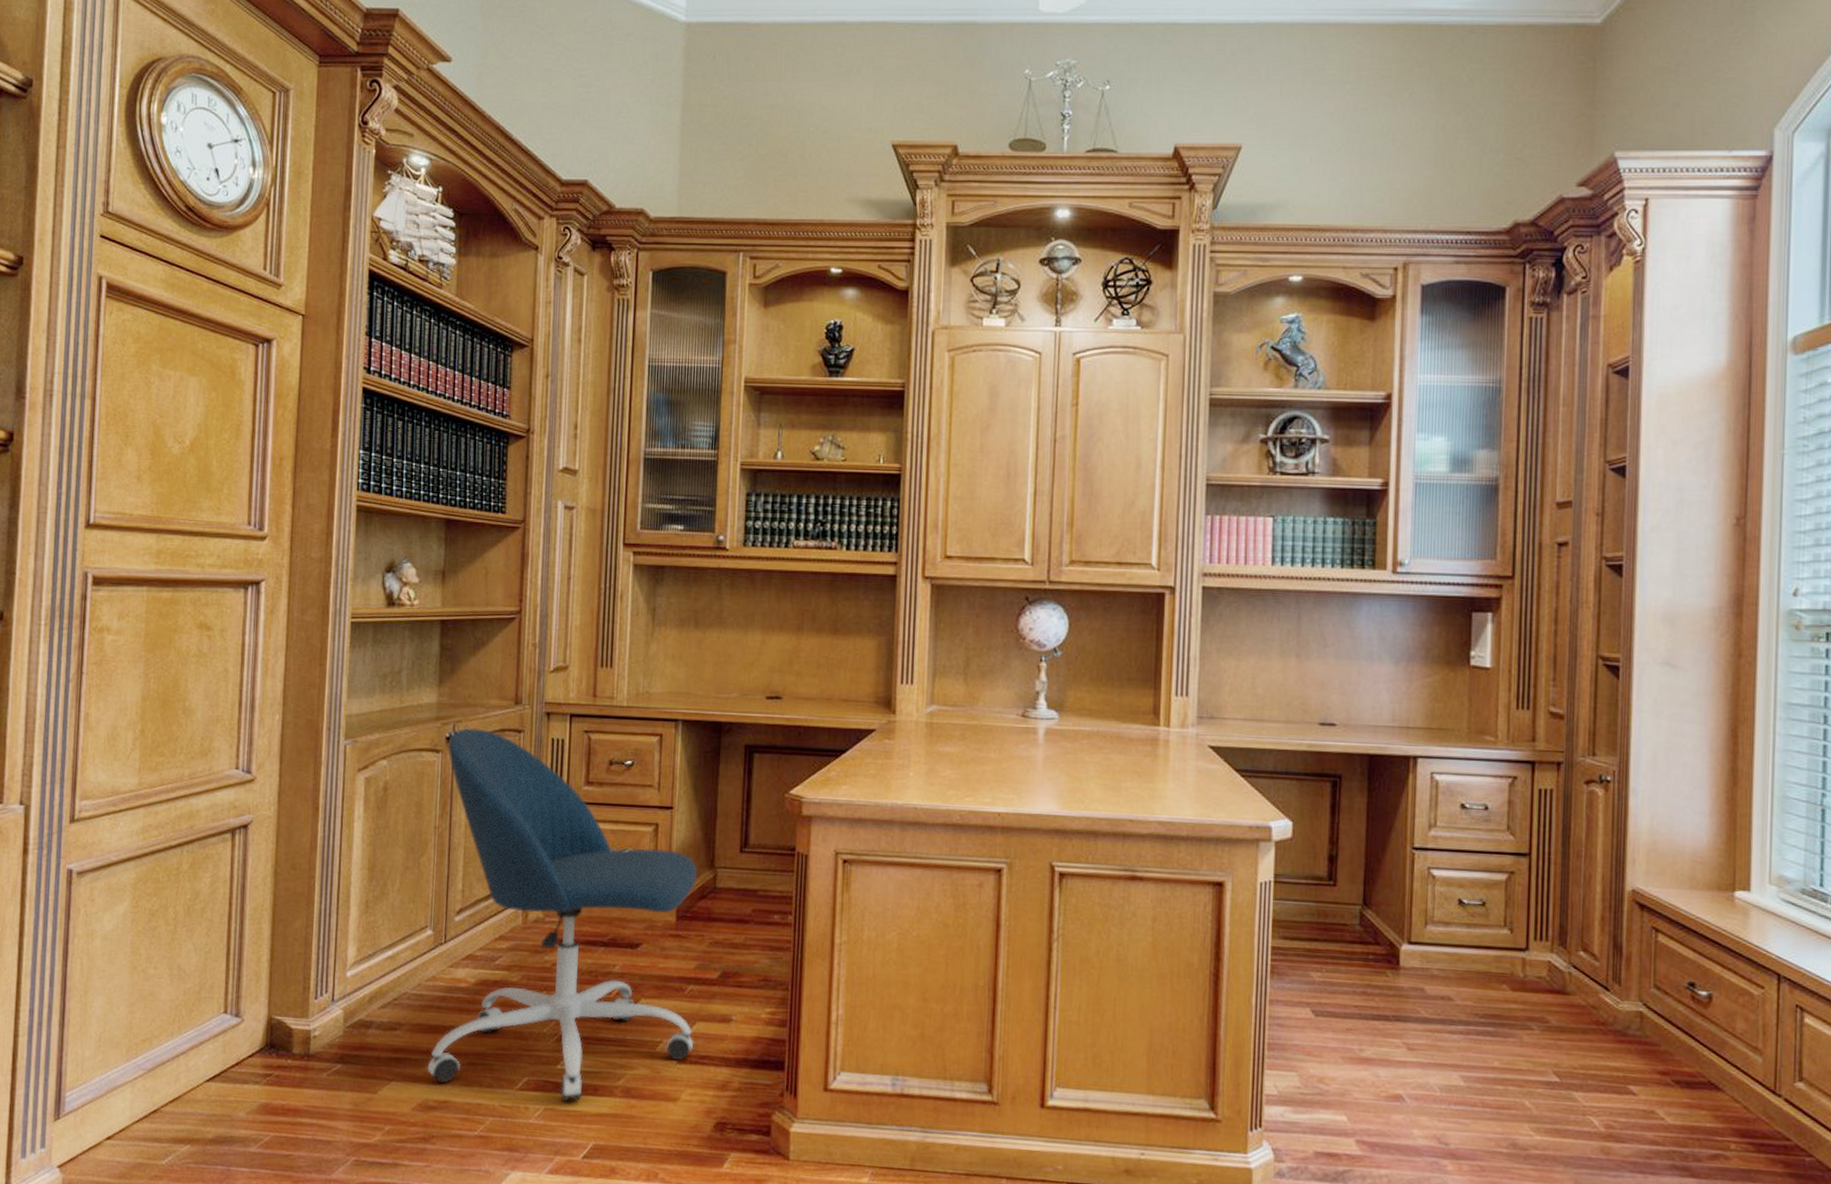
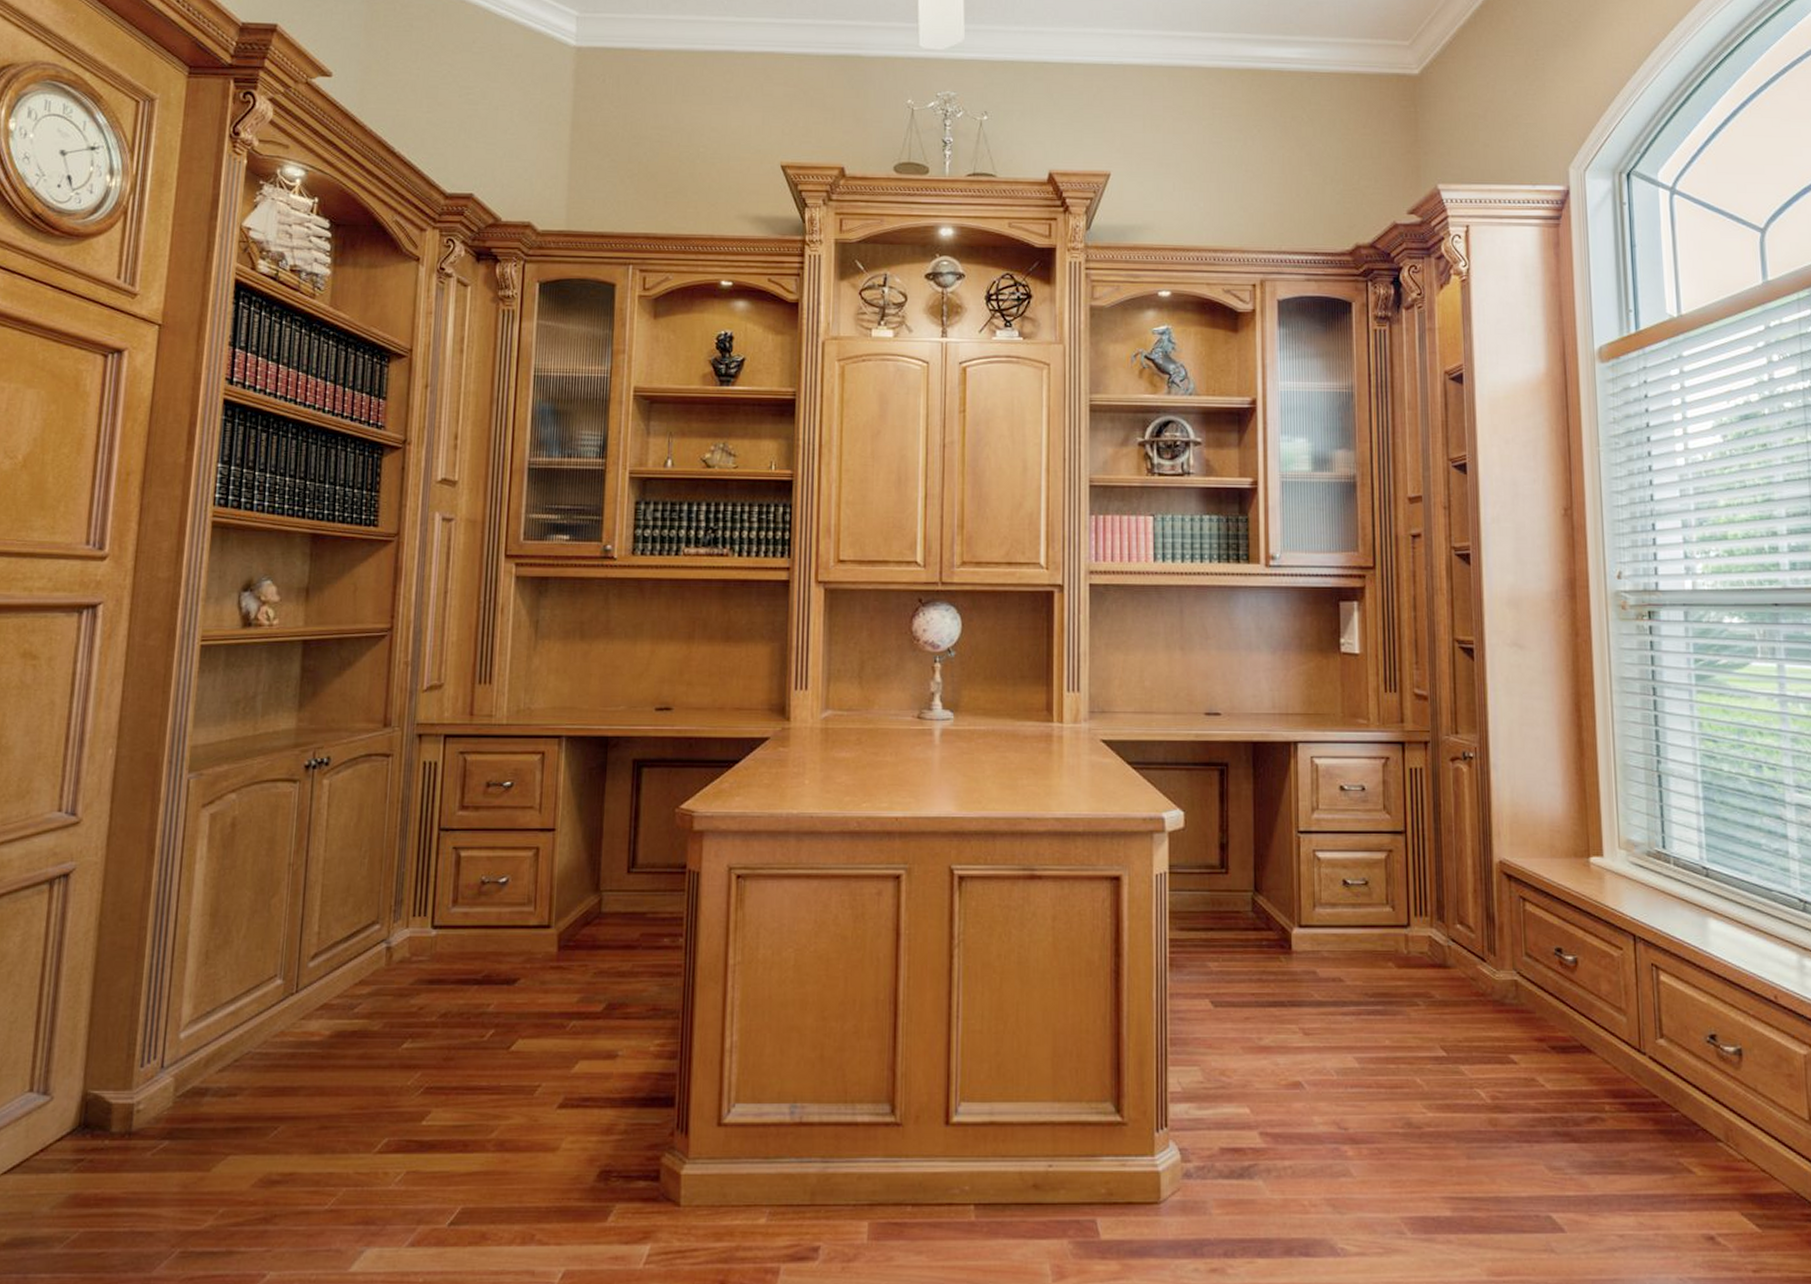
office chair: present [427,728,697,1102] -> none [271,754,581,1162]

